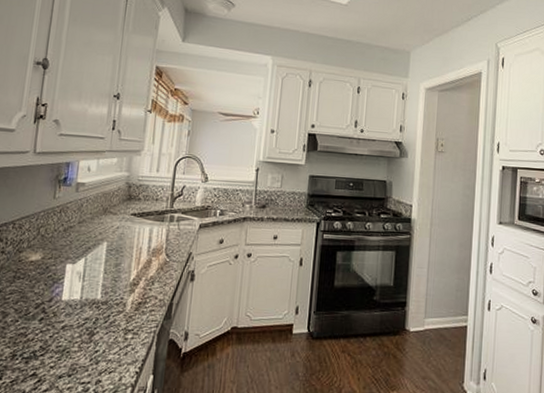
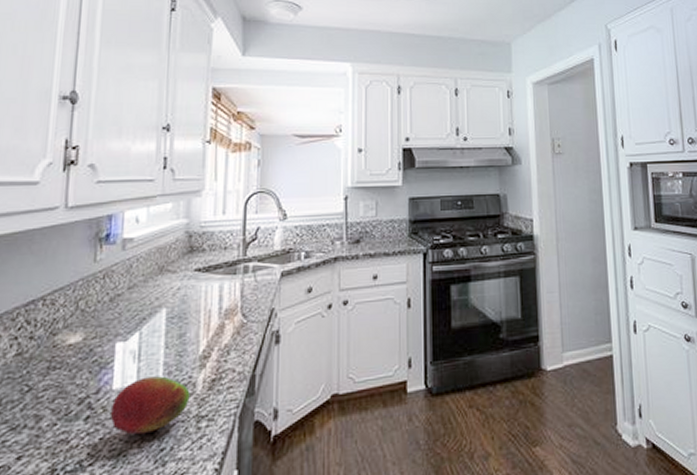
fruit: none [58,294,121,338] -> present [109,376,190,435]

